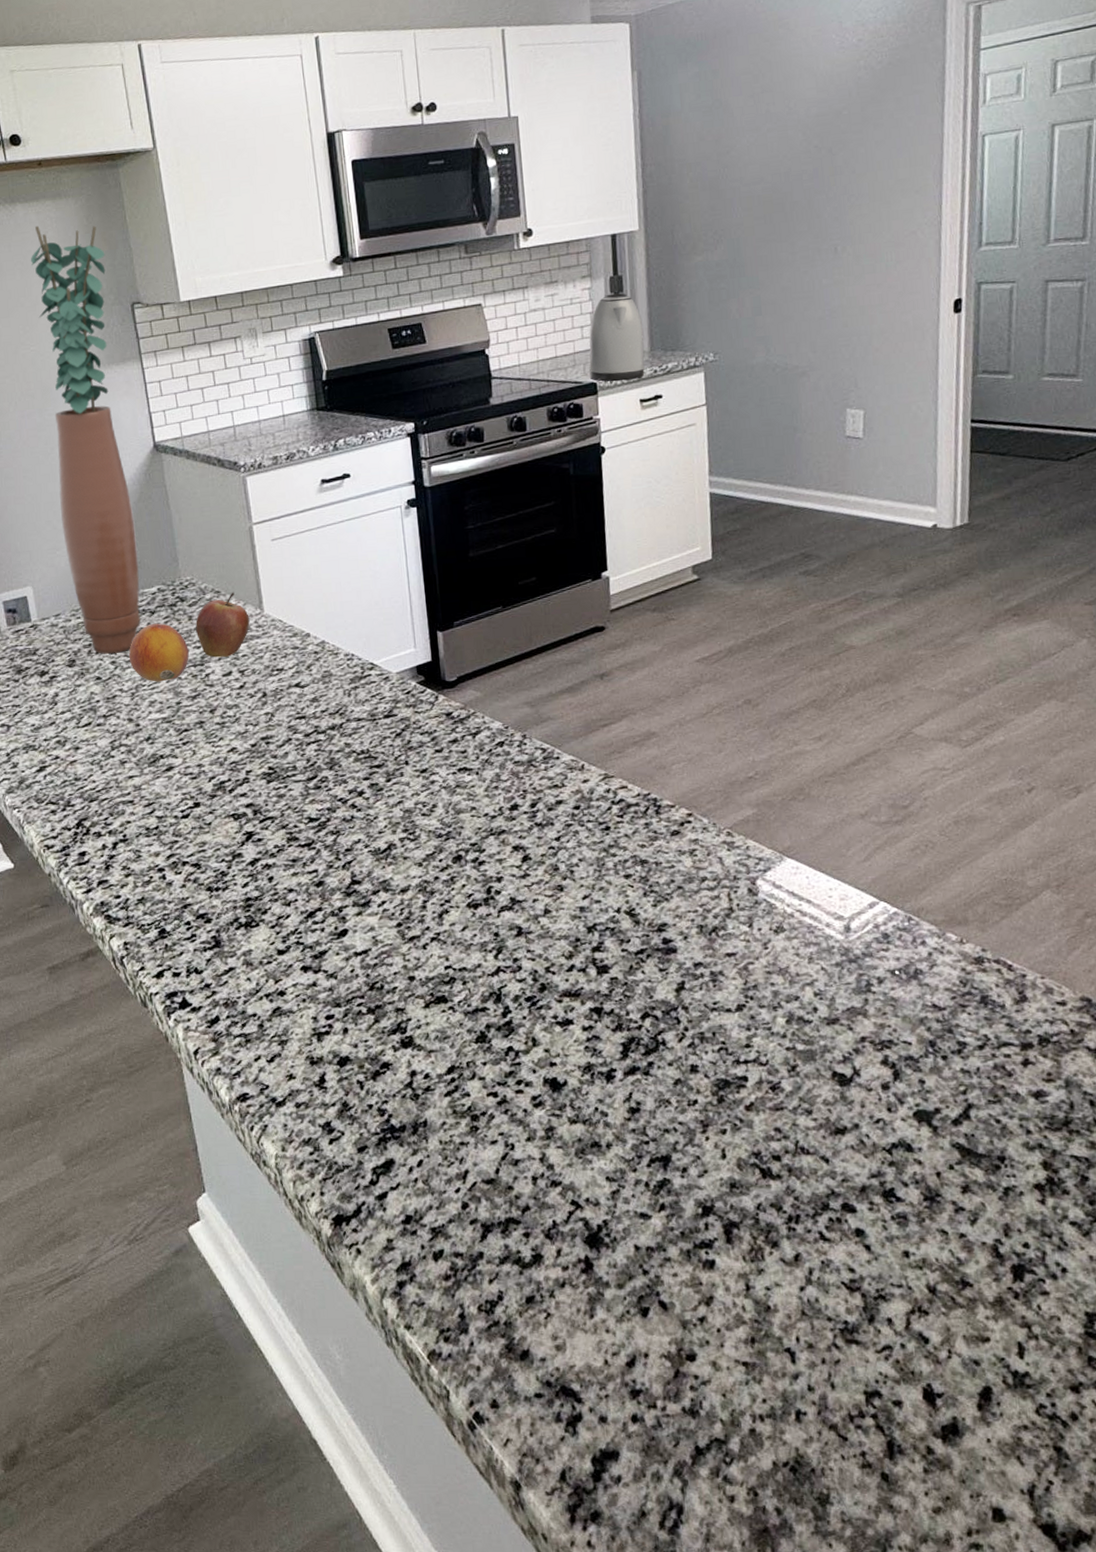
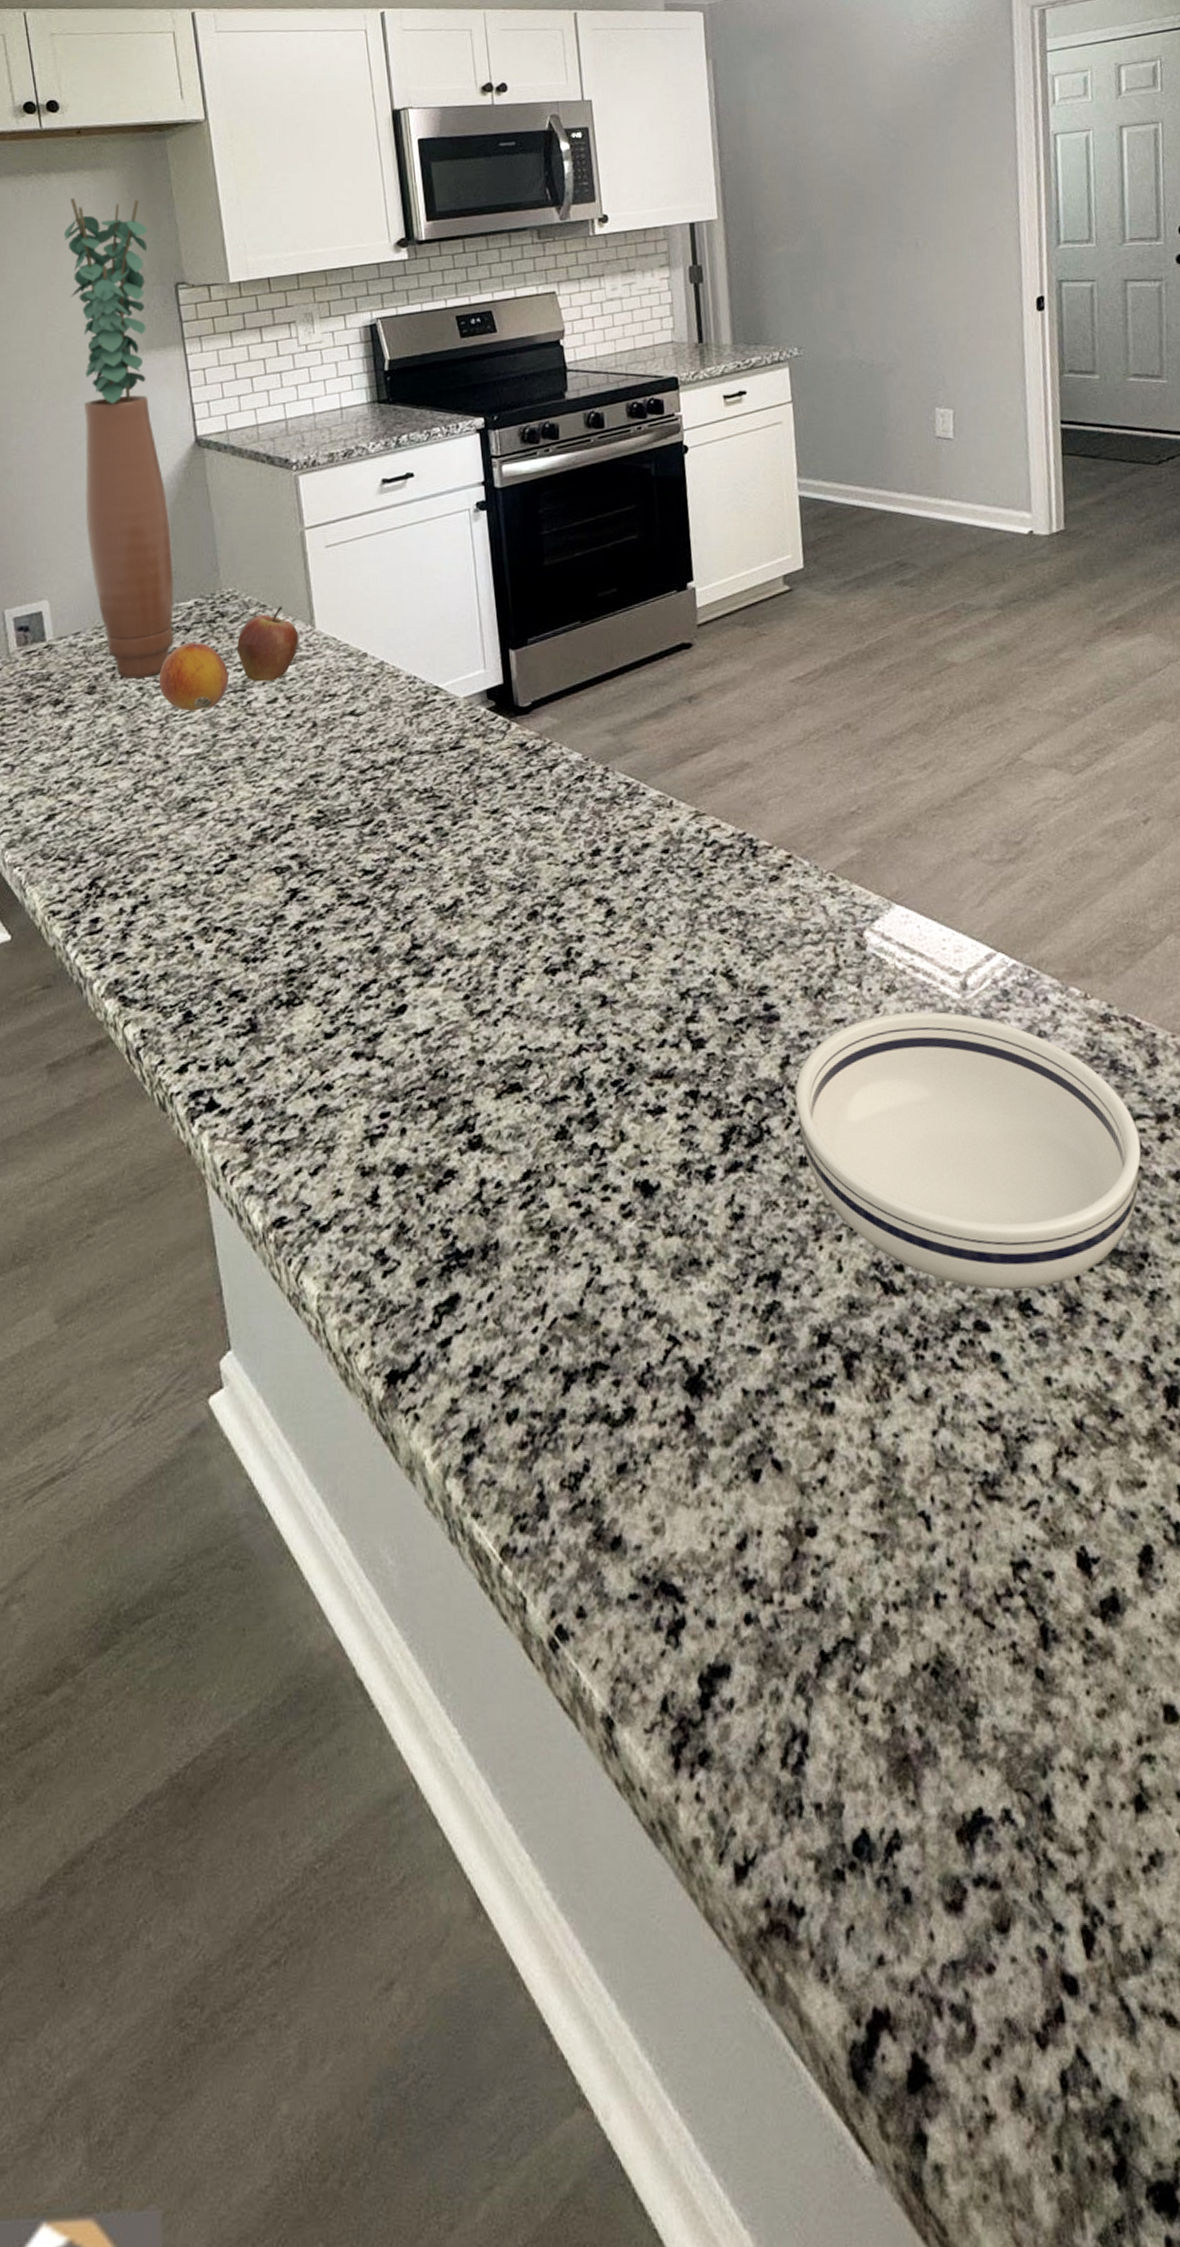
kettle: present [589,293,645,381] -> none [668,283,728,376]
bowl: none [688,949,1005,1180] -> present [795,1011,1141,1290]

